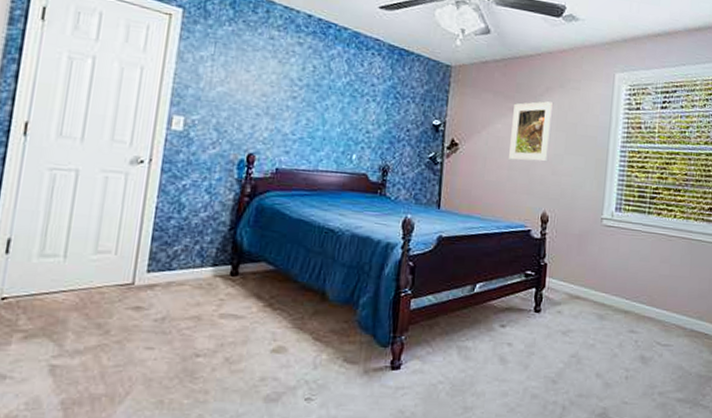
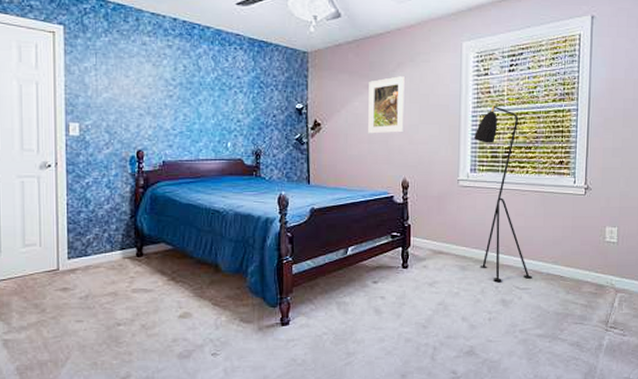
floor lamp: none [619,142,675,335] -> present [473,105,532,281]

